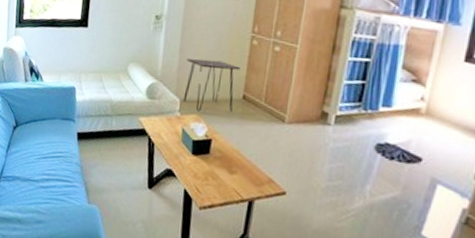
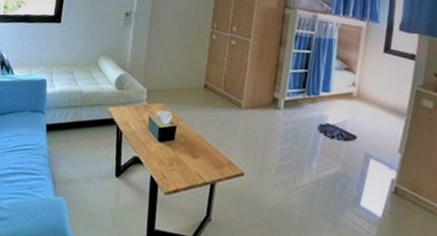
desk: present [183,59,240,112] -> none [150,52,202,101]

